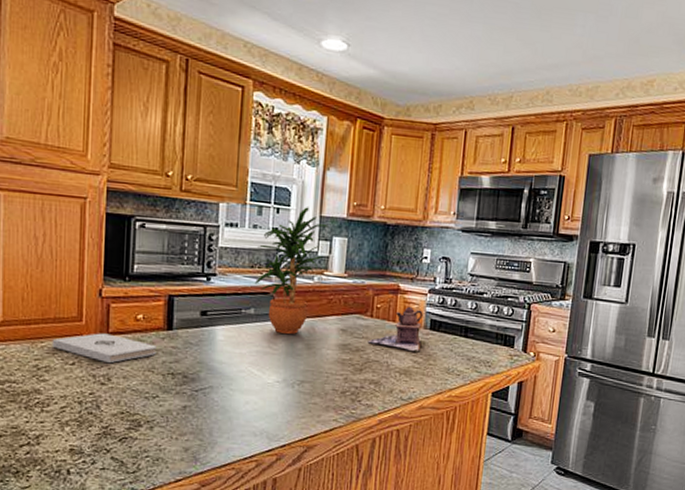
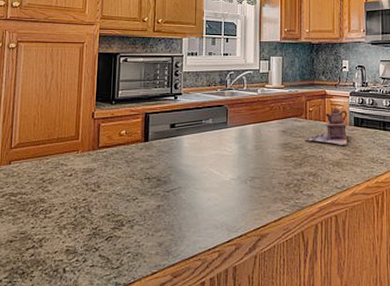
notepad: present [52,333,157,364] -> none [55,148,136,173]
potted plant: present [255,206,330,335] -> none [212,34,267,139]

